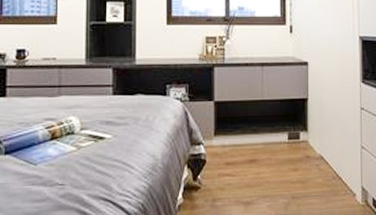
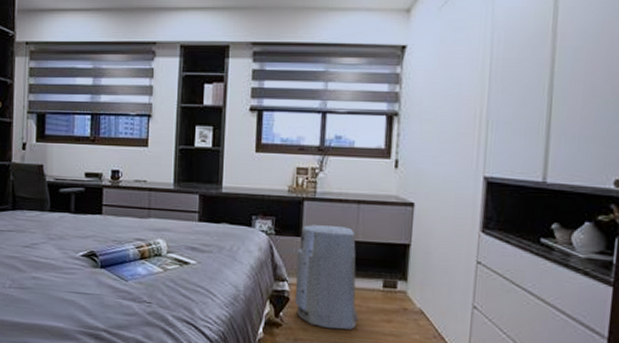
air purifier: none [210,88,269,185] -> present [294,225,358,330]

